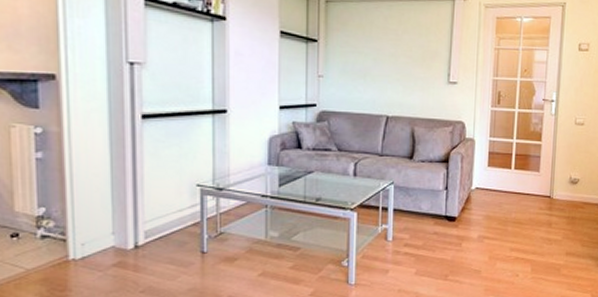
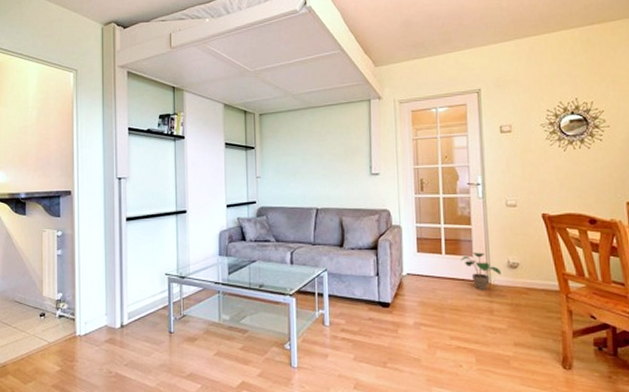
potted plant: none [528,168,563,204] -> present [460,252,501,290]

